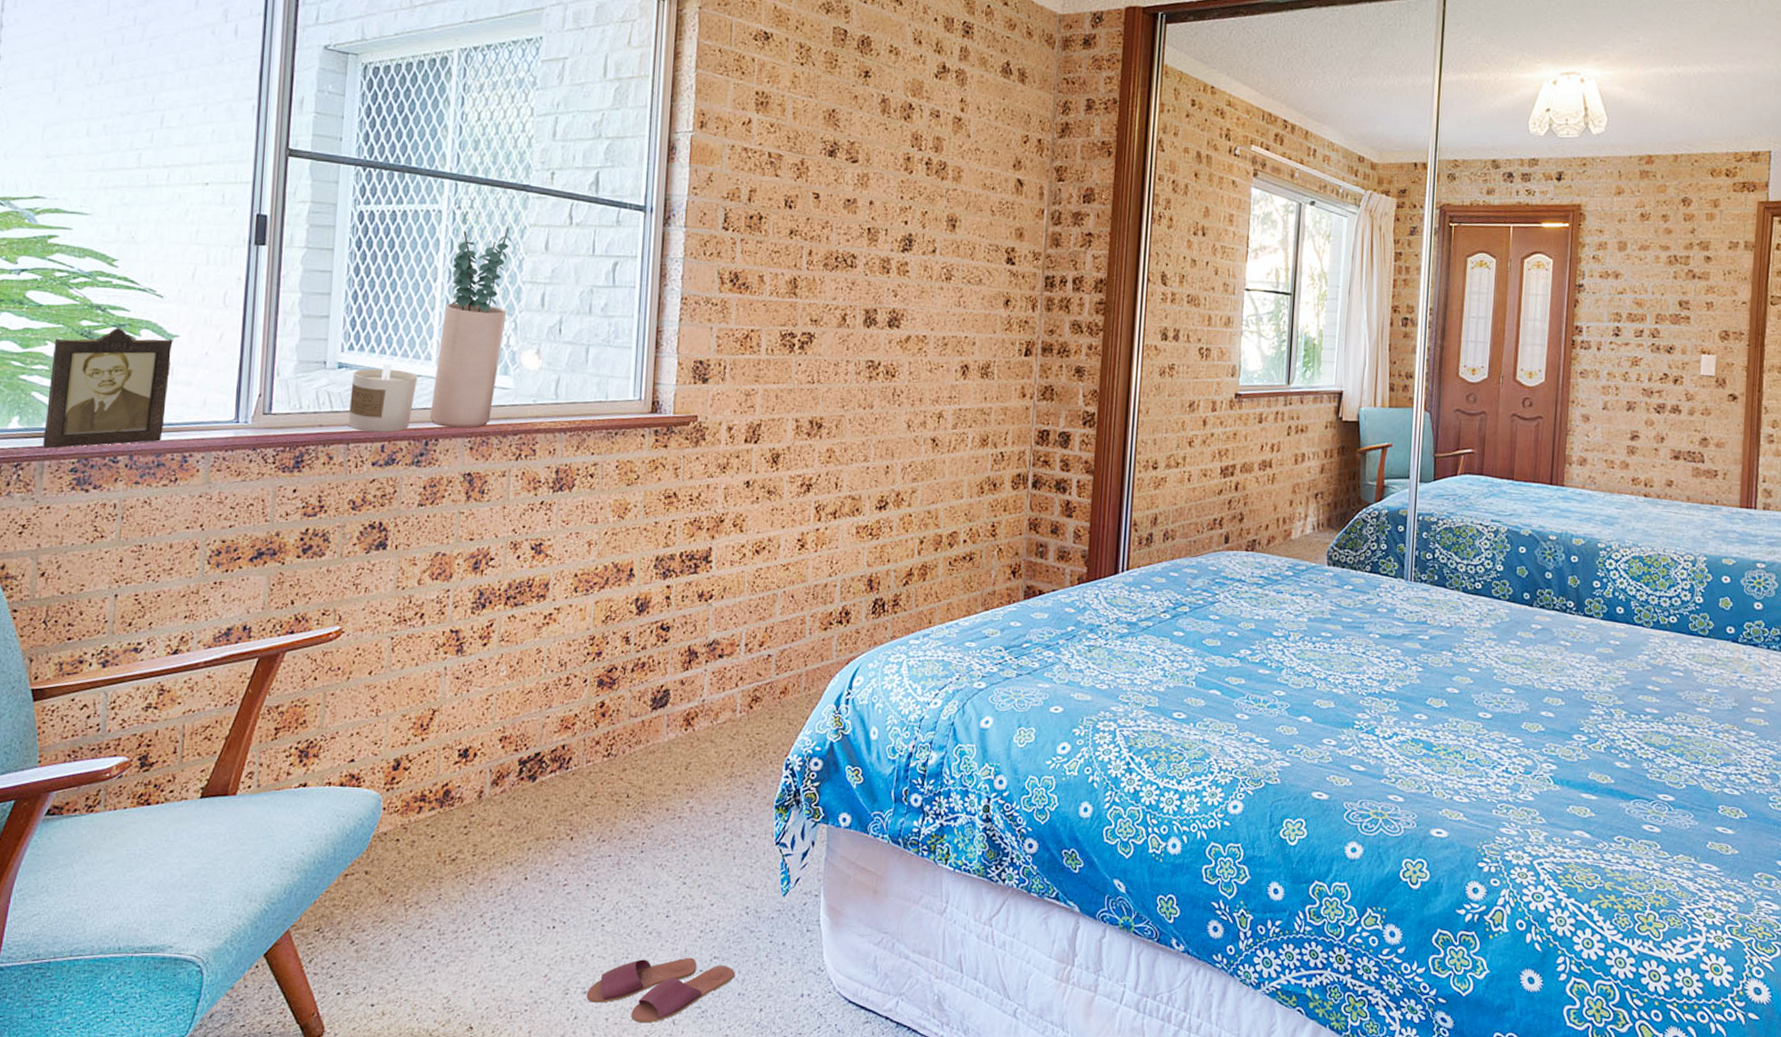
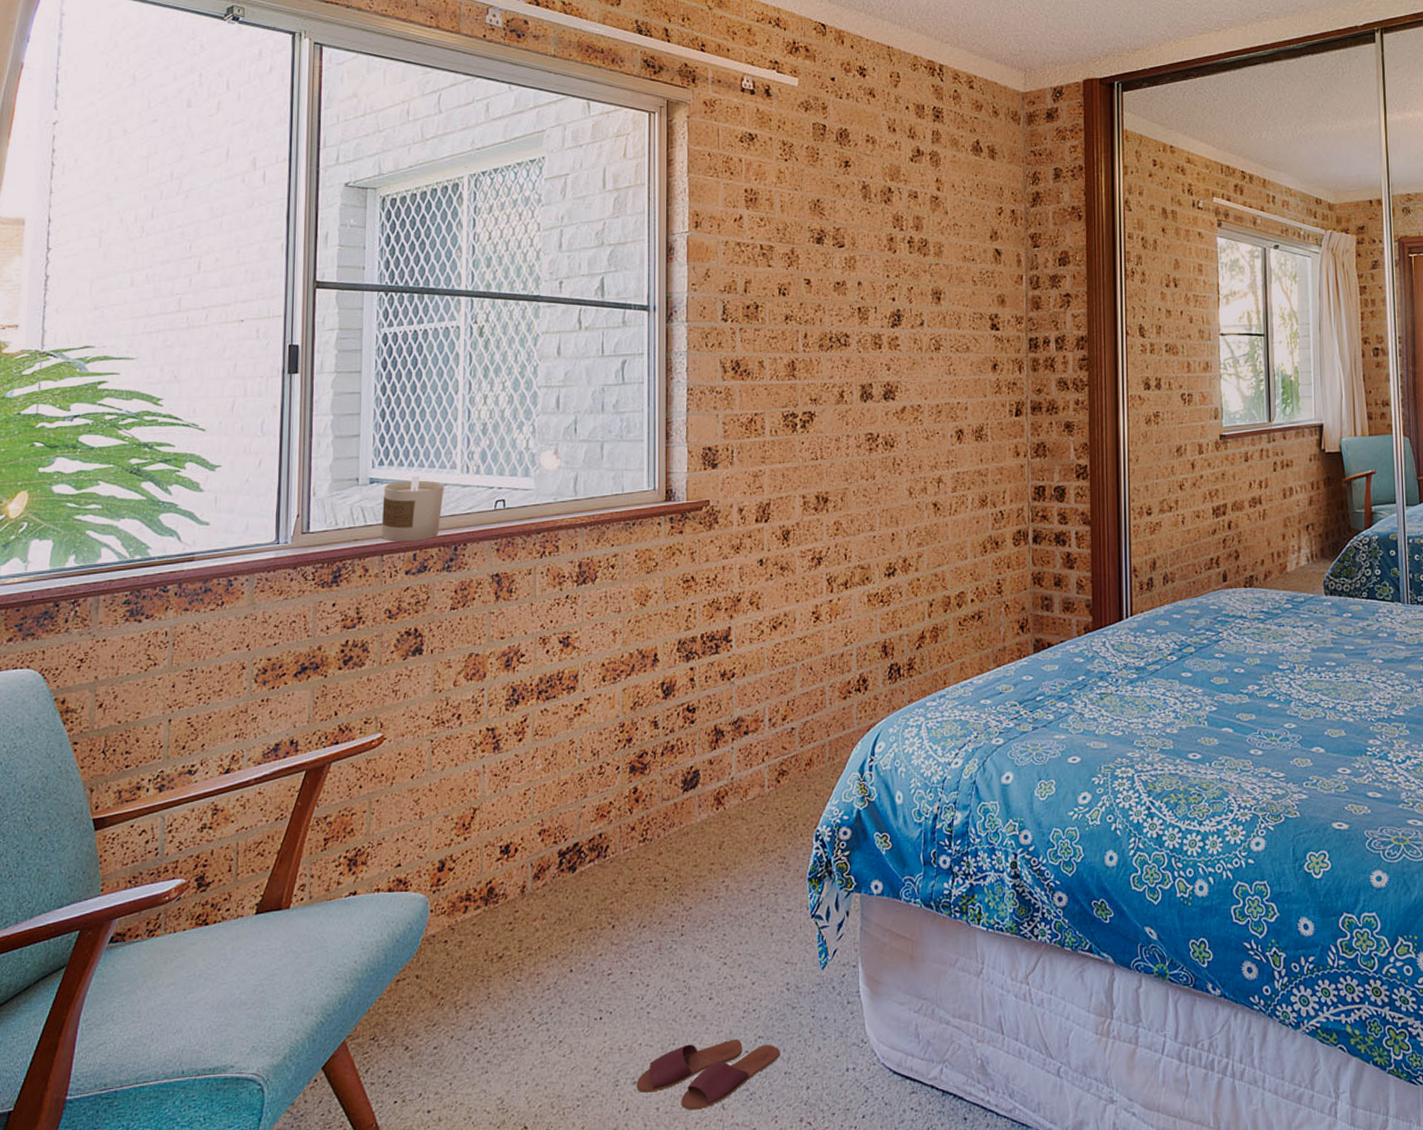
photo frame: present [43,328,173,449] -> none [98,463,216,583]
vase: present [430,226,513,429] -> none [458,335,527,532]

